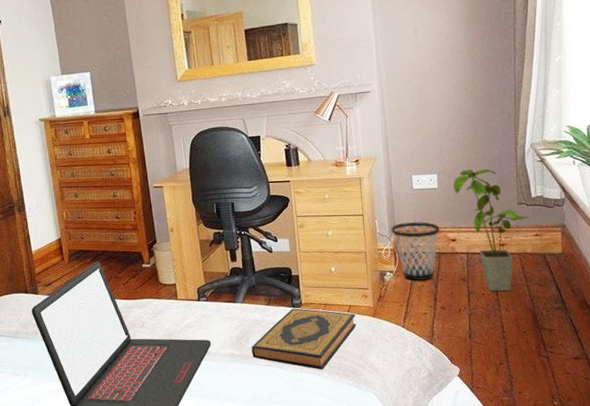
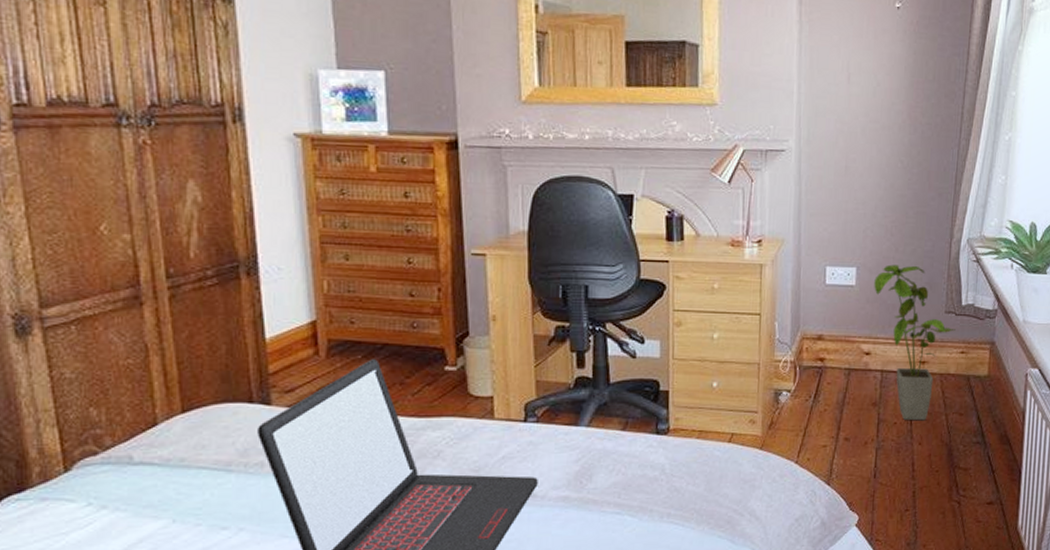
hardback book: present [251,308,357,370] -> none [594,435,739,519]
wastebasket: present [391,221,441,281] -> none [793,326,854,405]

